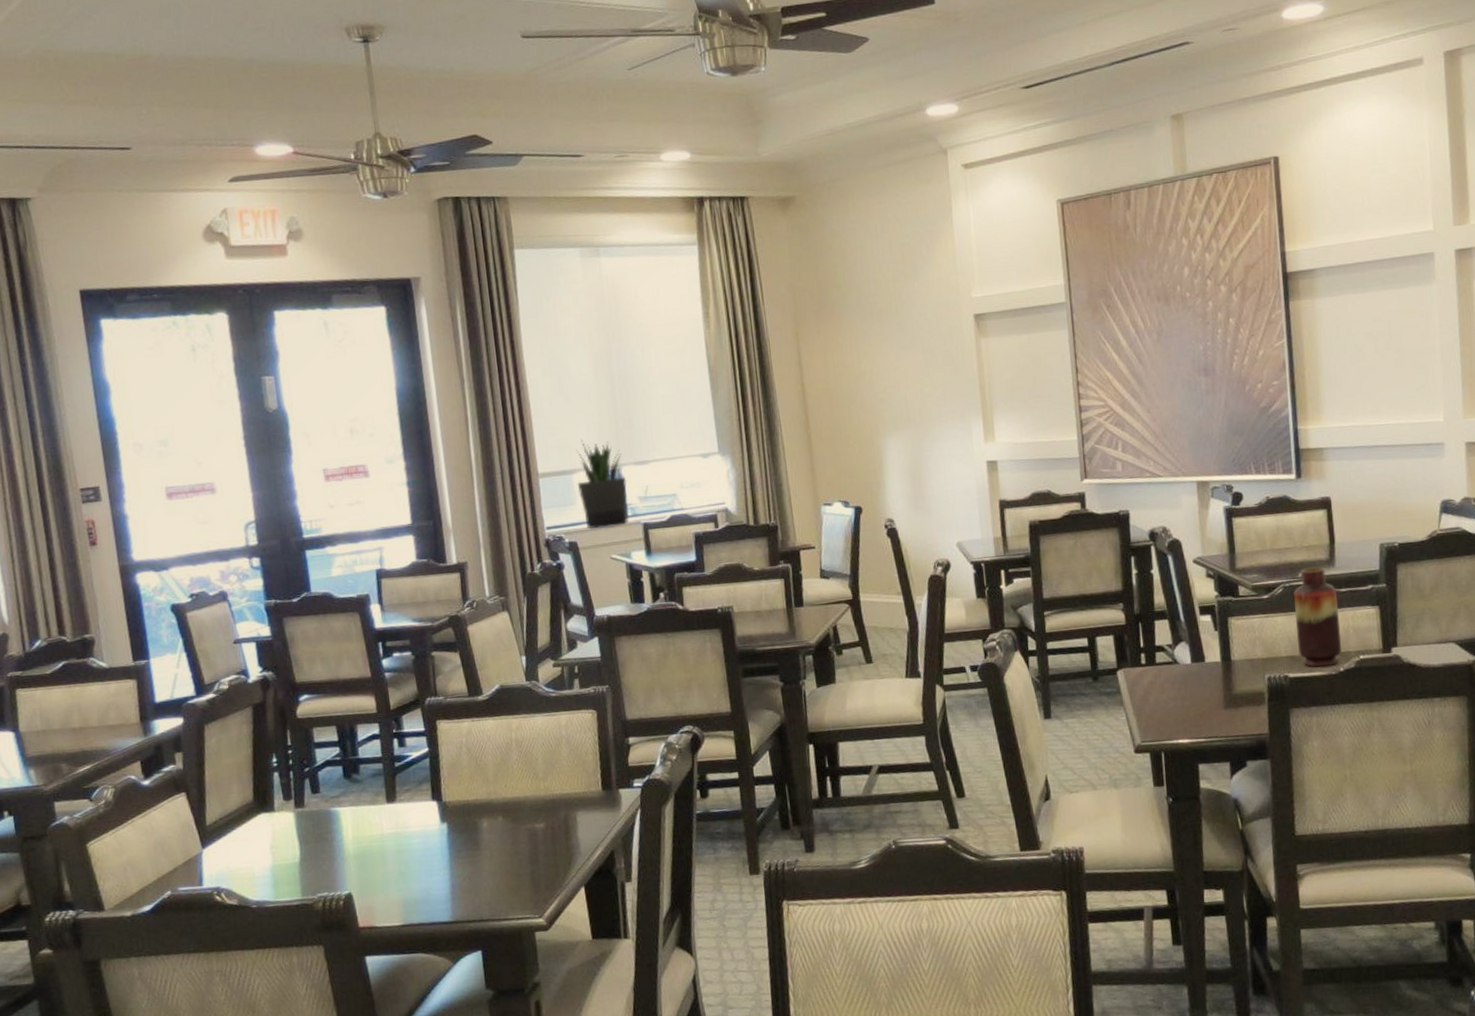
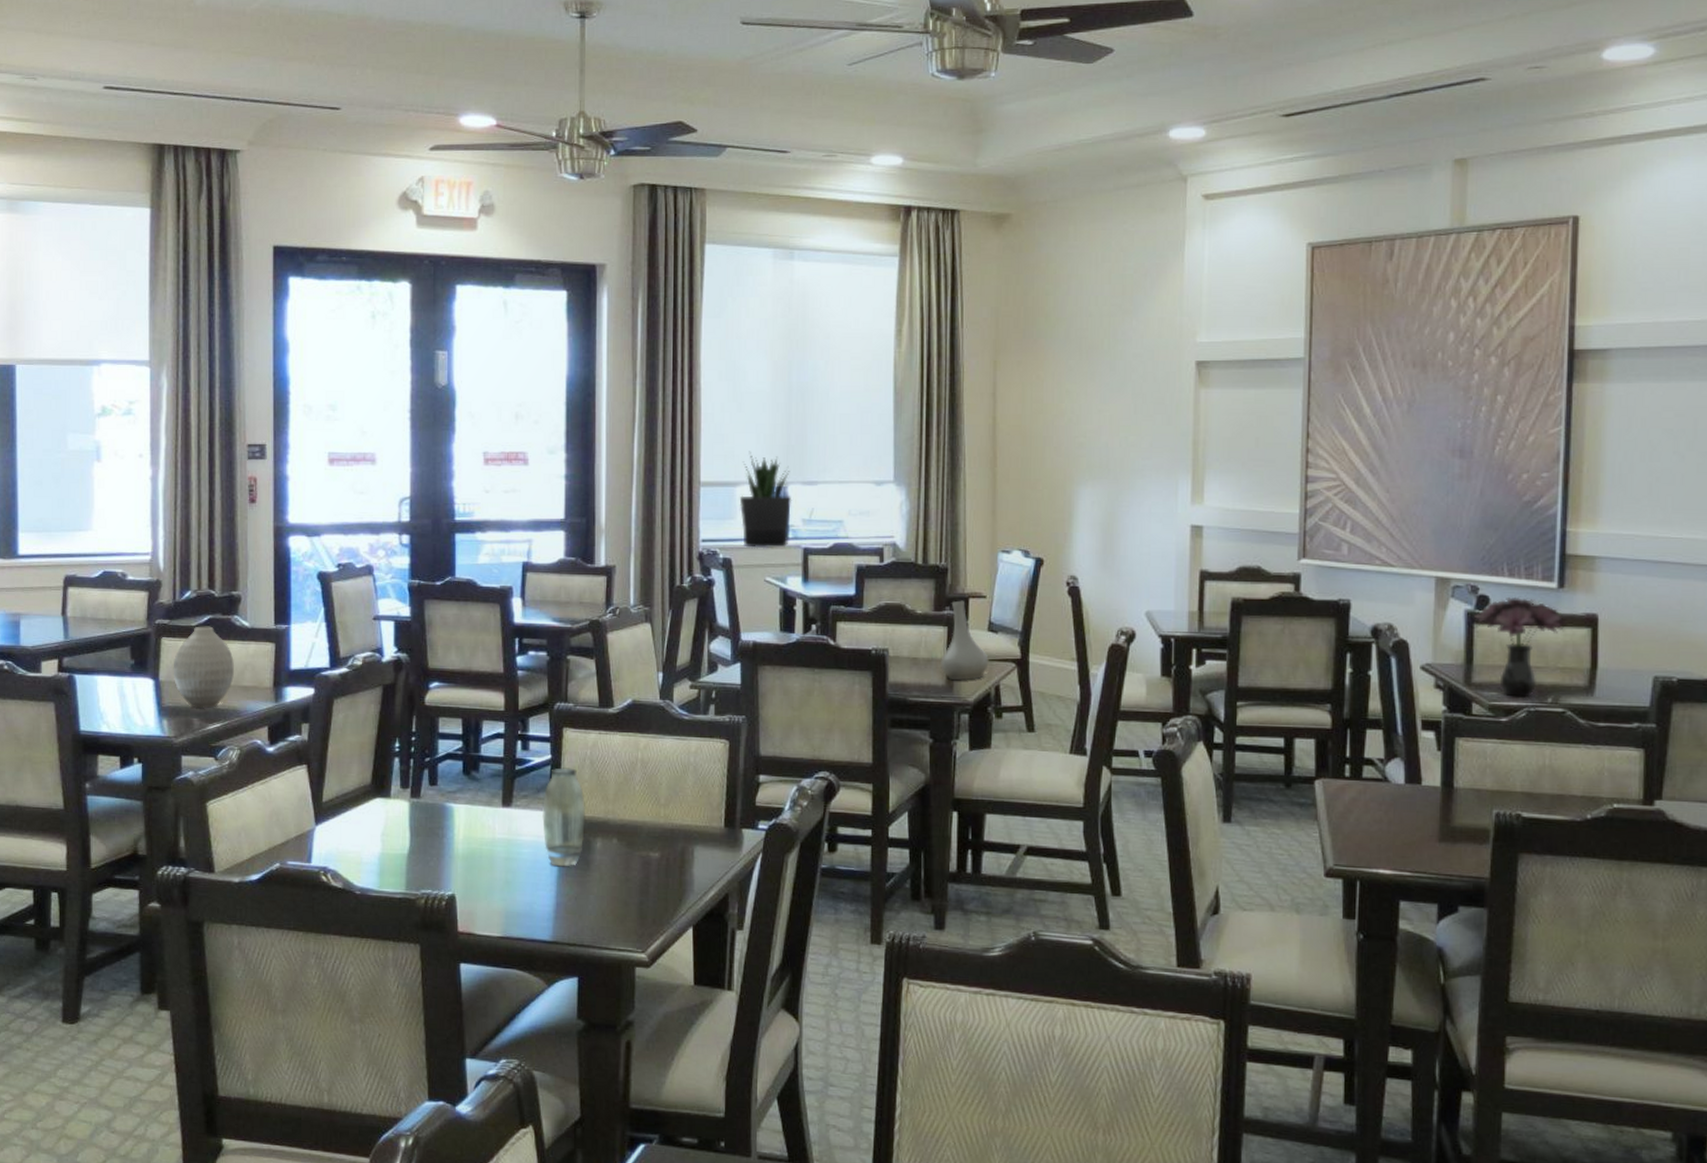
vase: none [32,671,98,754] -> present [173,626,234,708]
vase: none [426,757,471,852] -> present [542,767,586,867]
vase: none [781,553,825,626] -> present [940,600,989,680]
flower arrangement: none [1232,491,1308,577] -> present [1474,597,1568,698]
vase: present [1294,567,1342,668] -> none [1538,693,1593,810]

